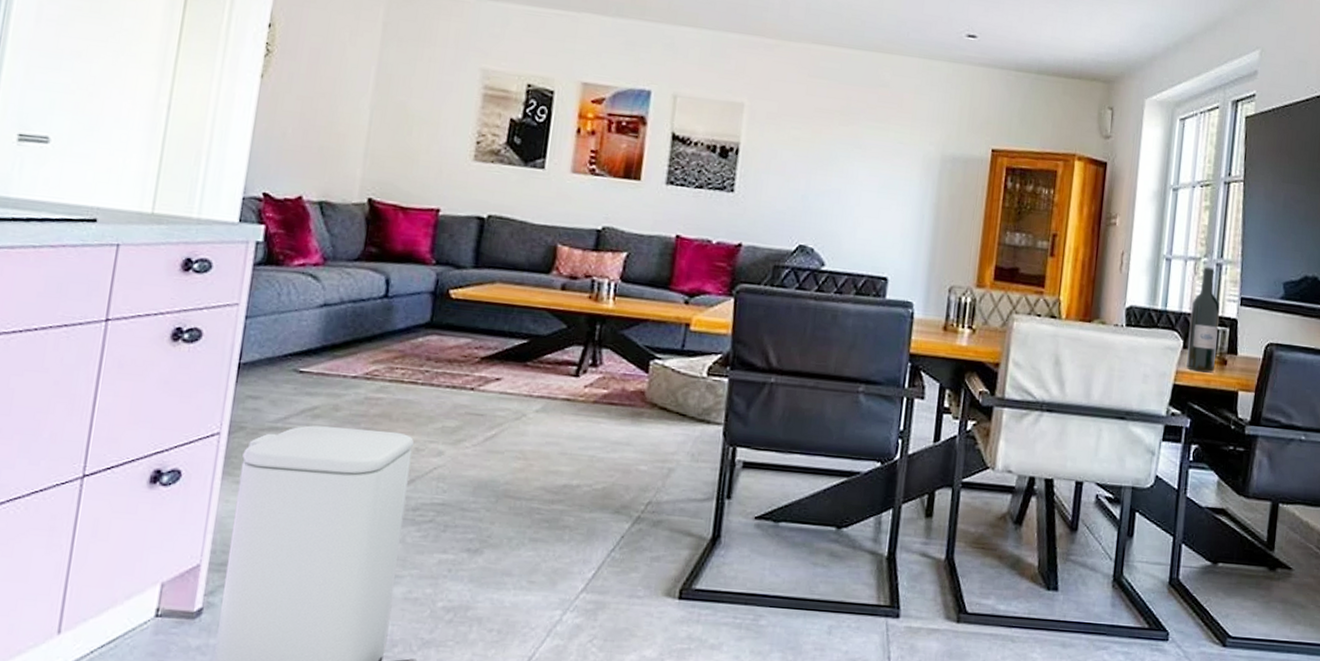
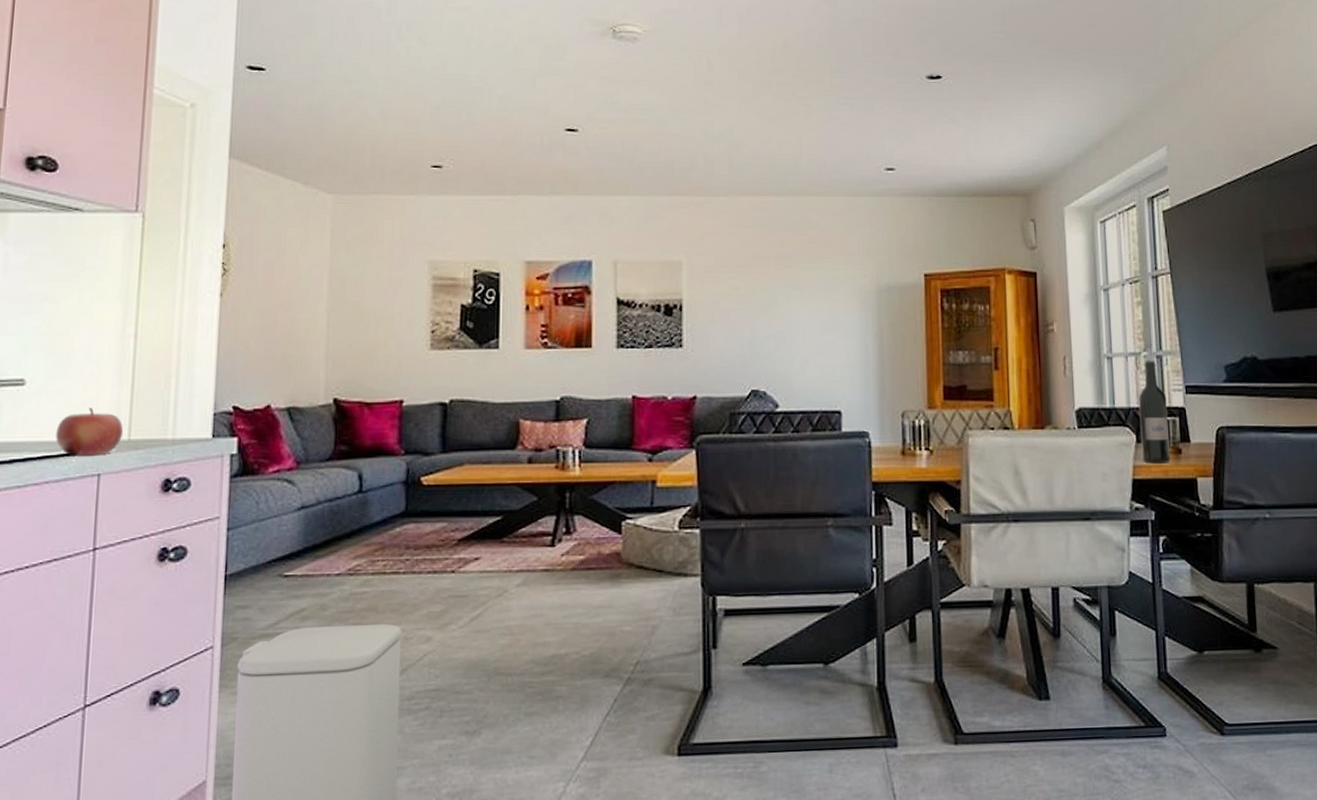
fruit: none [76,175,148,226] -> present [56,408,124,456]

